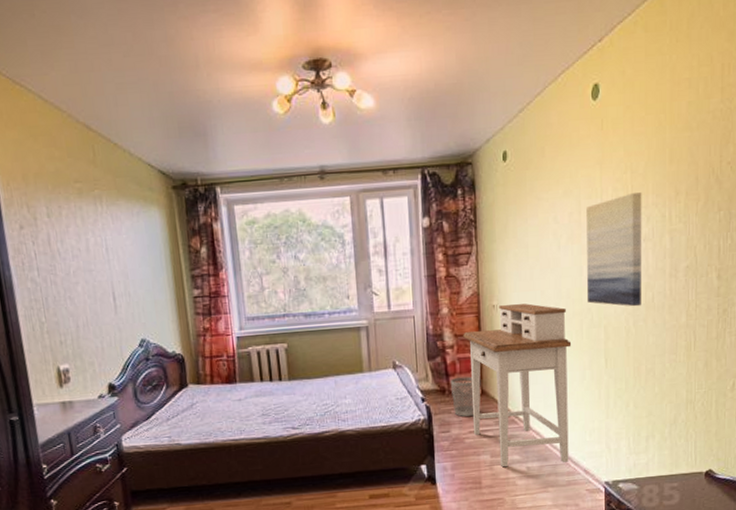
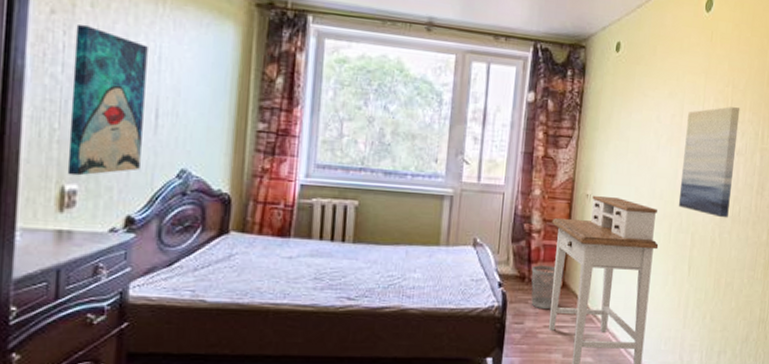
wall art: none [40,234,111,358] -> present [67,25,148,176]

